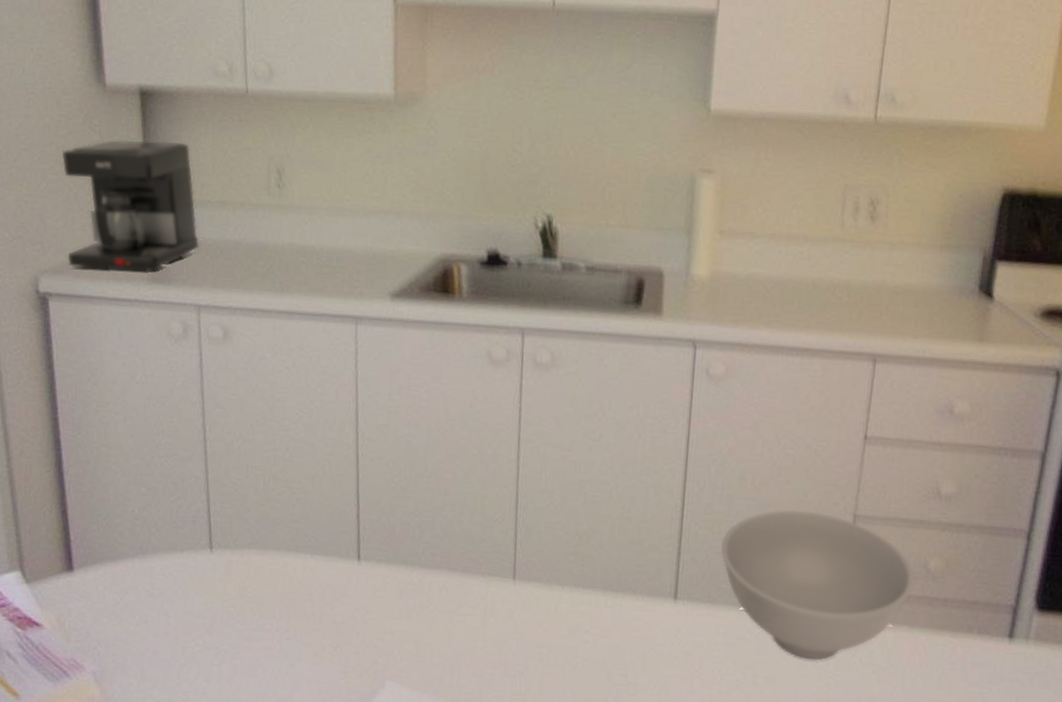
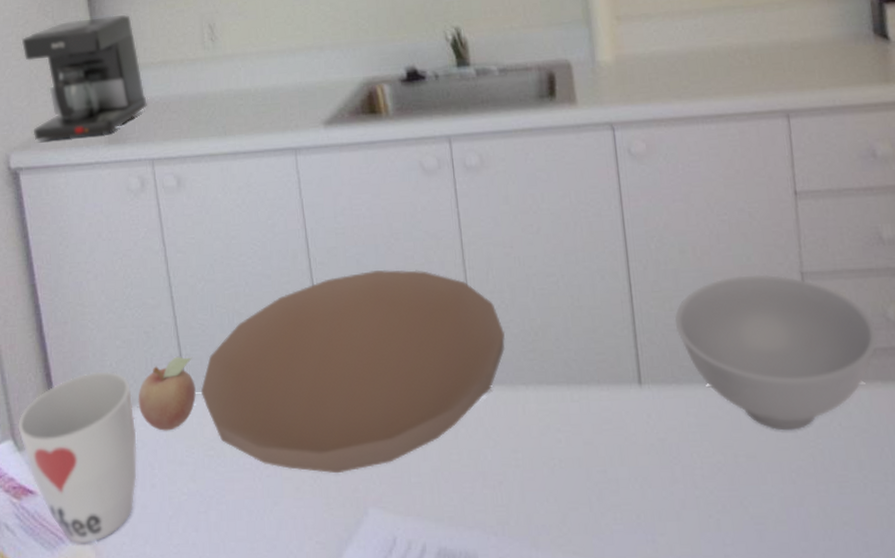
cup: none [27,515,154,680] -> present [18,371,137,544]
fruit: none [158,511,222,583] -> present [138,356,196,431]
wooden bowl: none [226,454,550,645] -> present [200,270,506,474]

